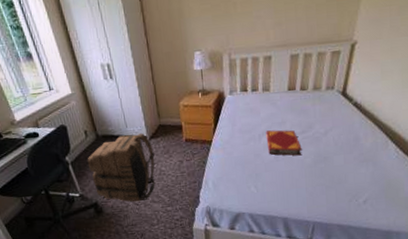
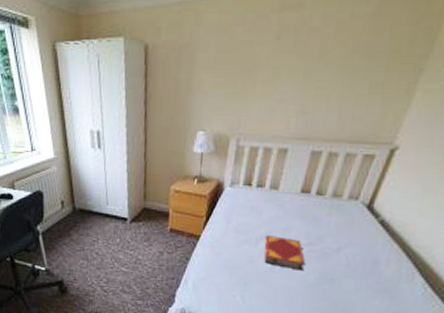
backpack: present [87,134,155,202] -> none [59,213,133,289]

